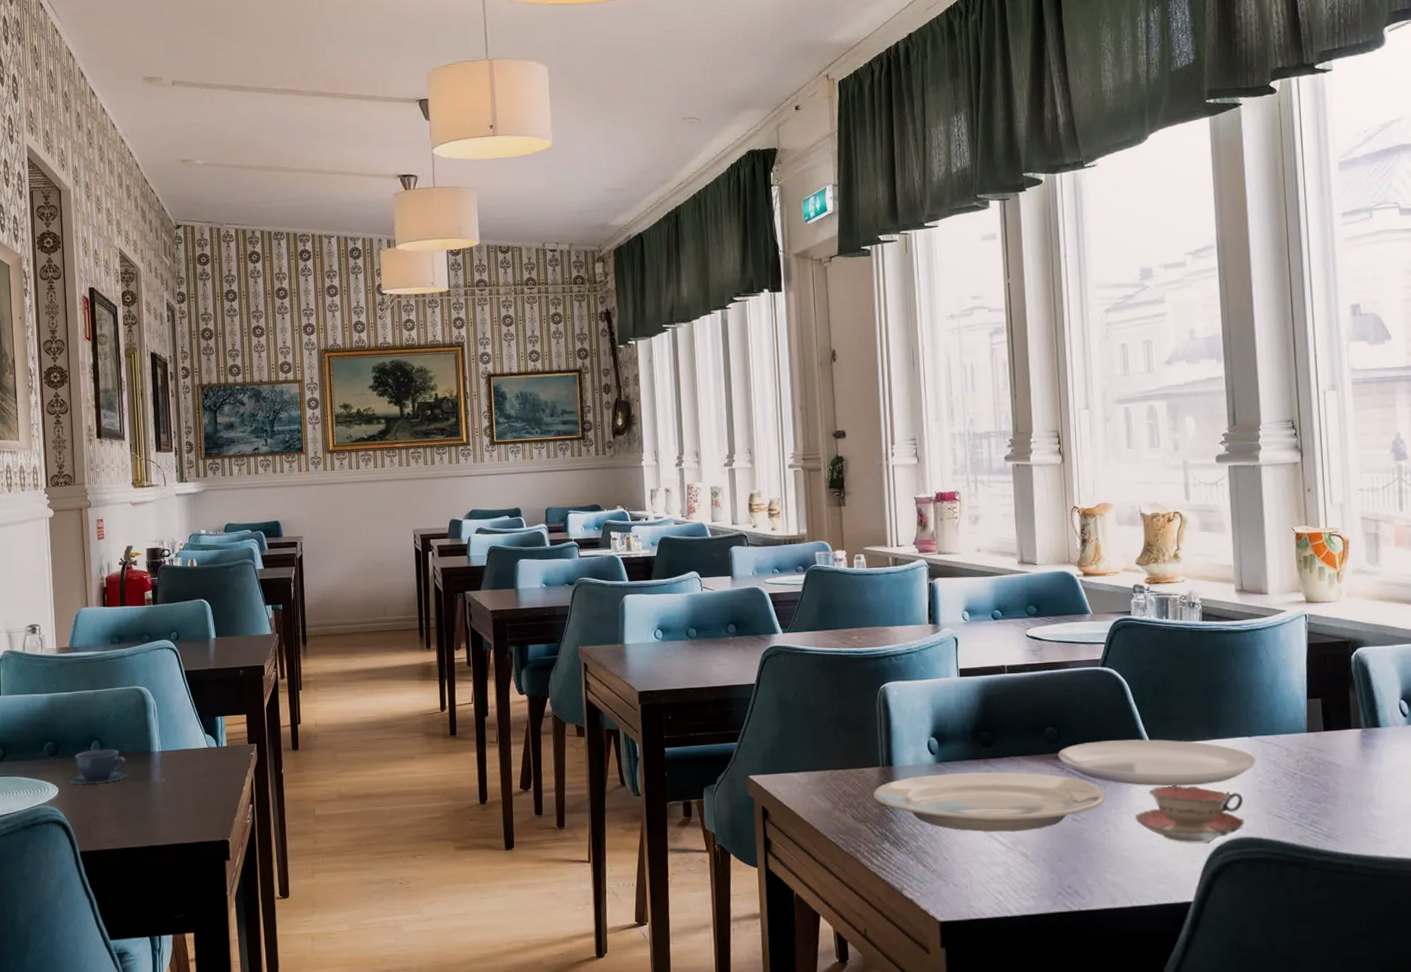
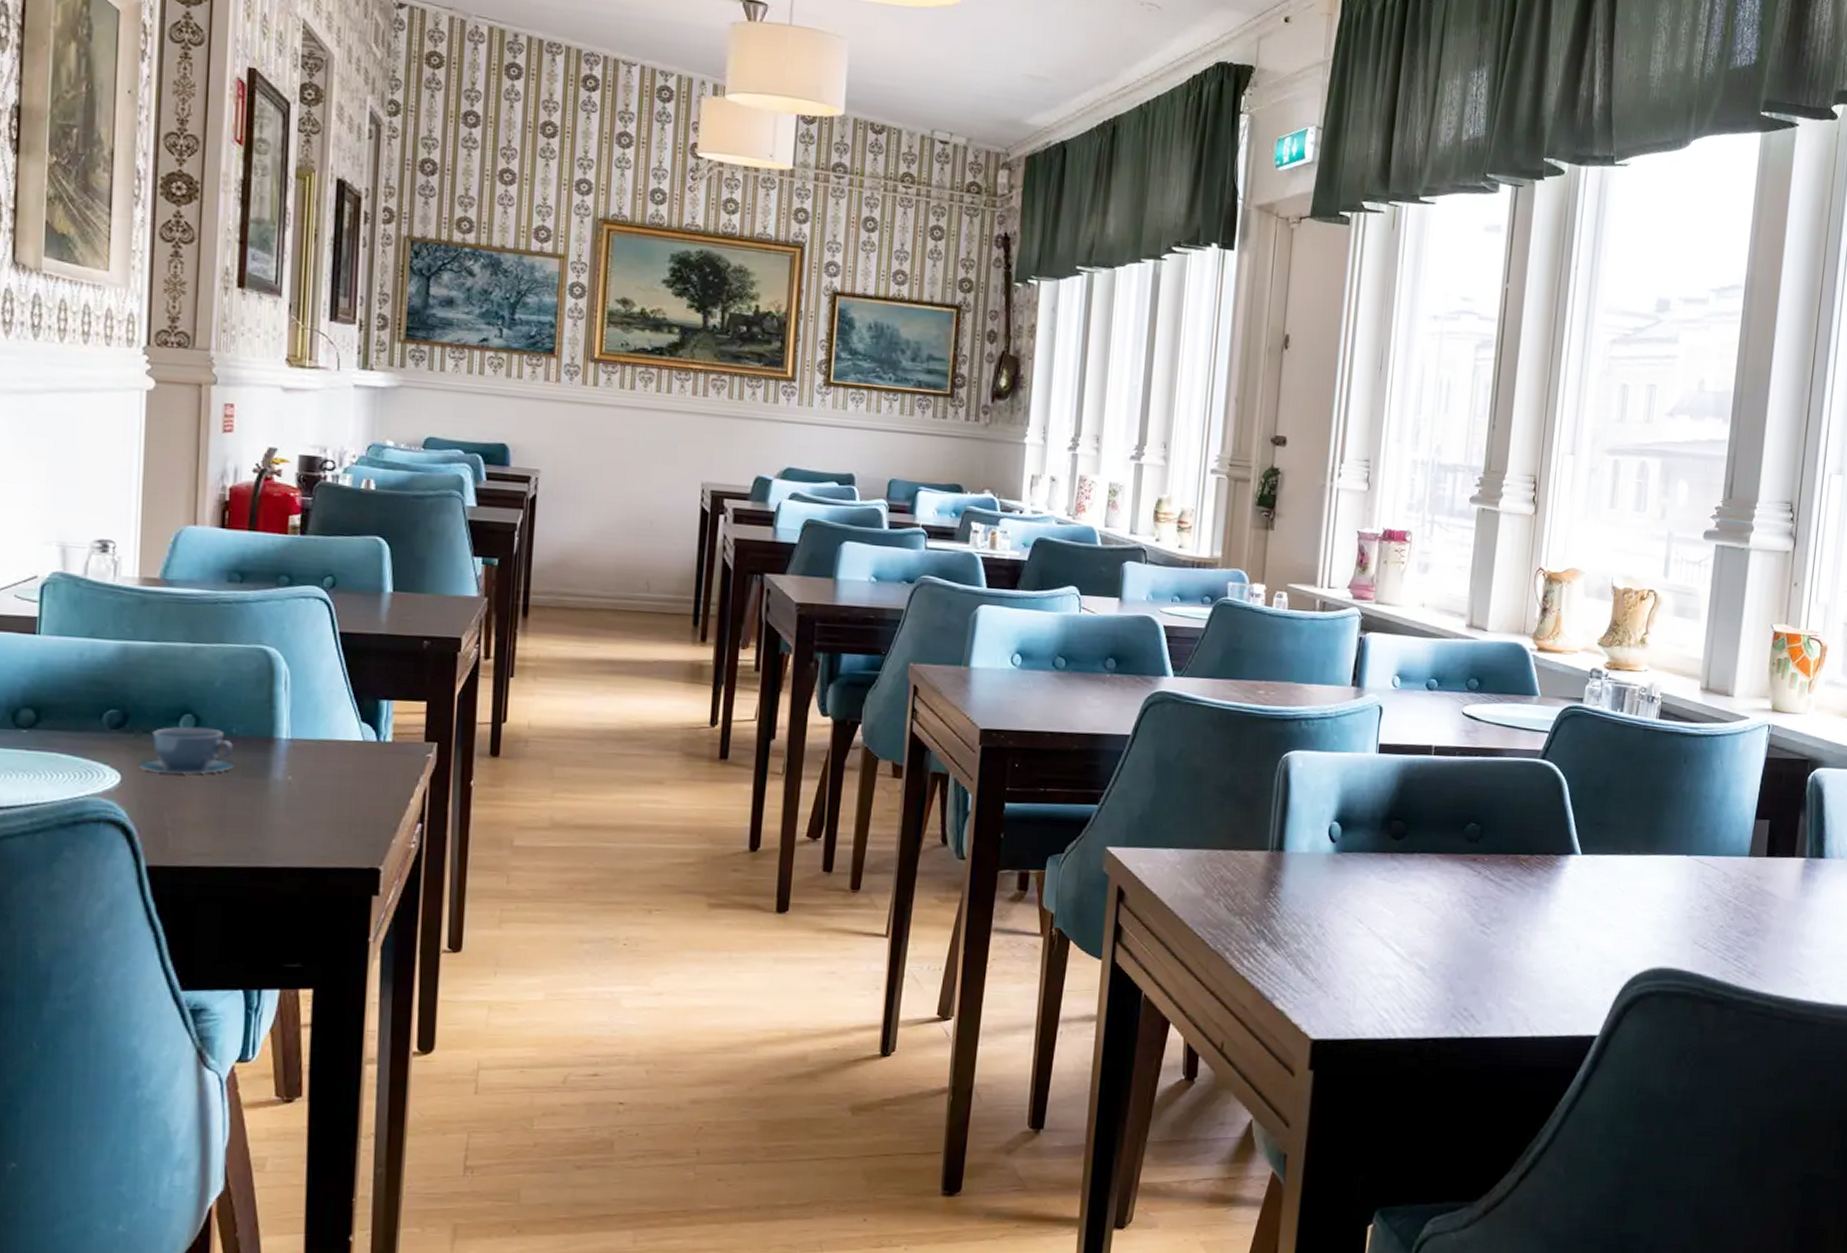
plate: present [873,771,1107,832] -> none [1255,866,1524,941]
plate: present [1057,739,1257,786] -> none [1476,844,1691,905]
teacup: present [1135,785,1244,843] -> none [1550,902,1670,970]

